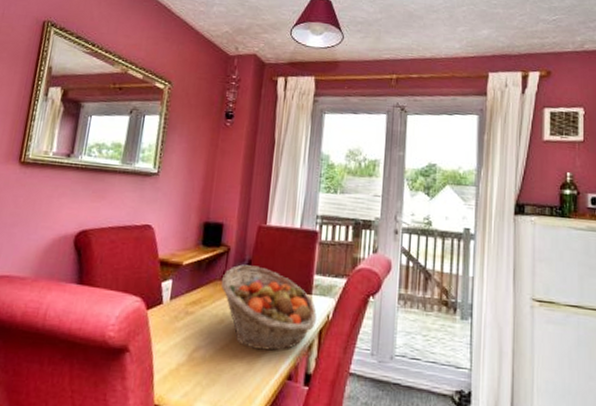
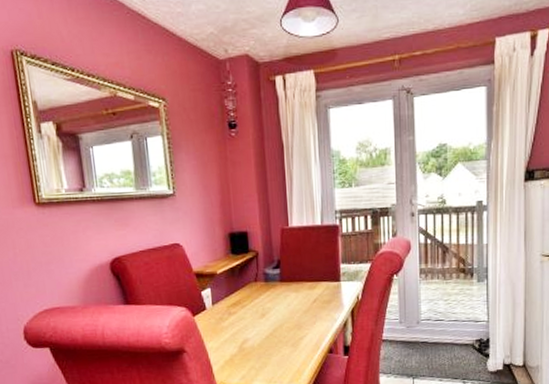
fruit basket: present [220,264,317,351] -> none [255,264,347,334]

